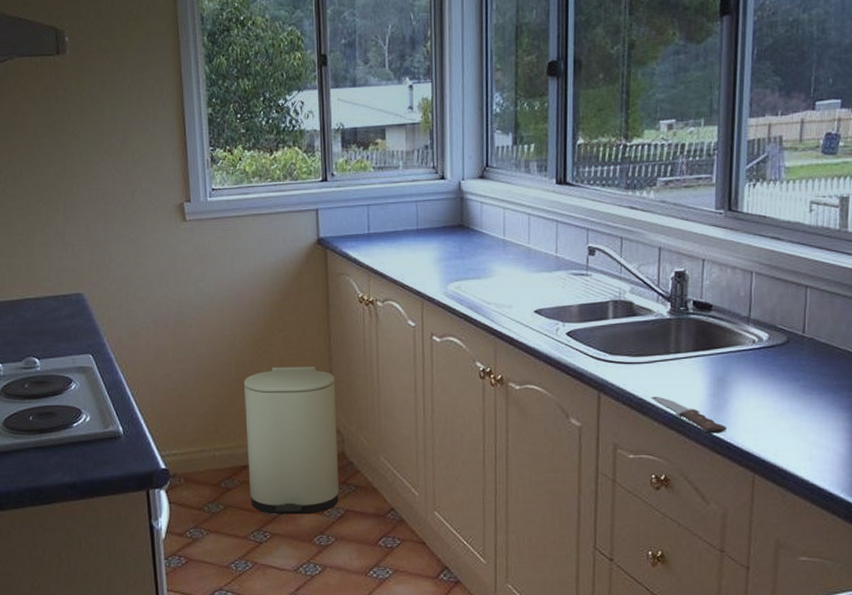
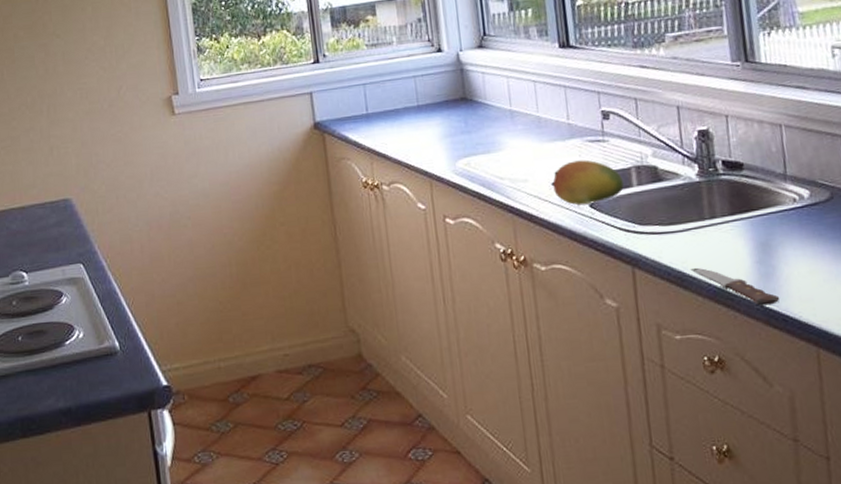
pedal bin: present [243,366,339,515] -> none [246,260,360,430]
fruit: none [535,291,600,332] -> present [553,160,624,205]

